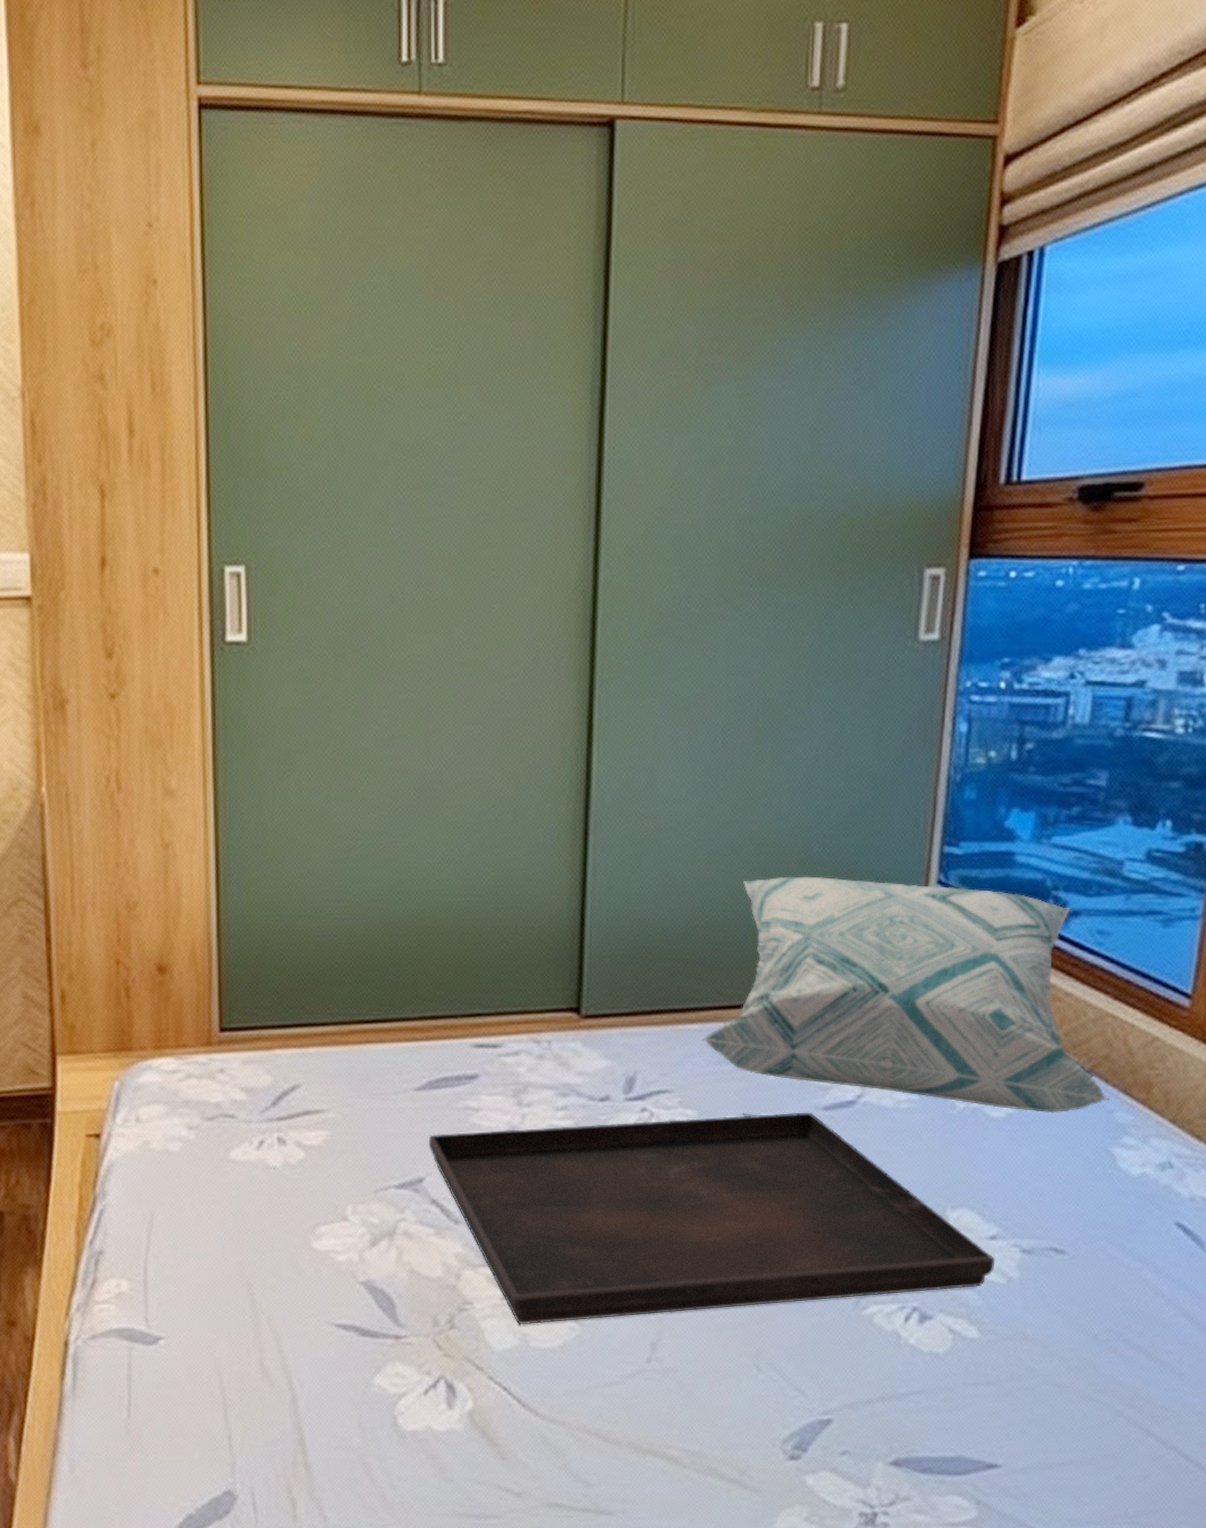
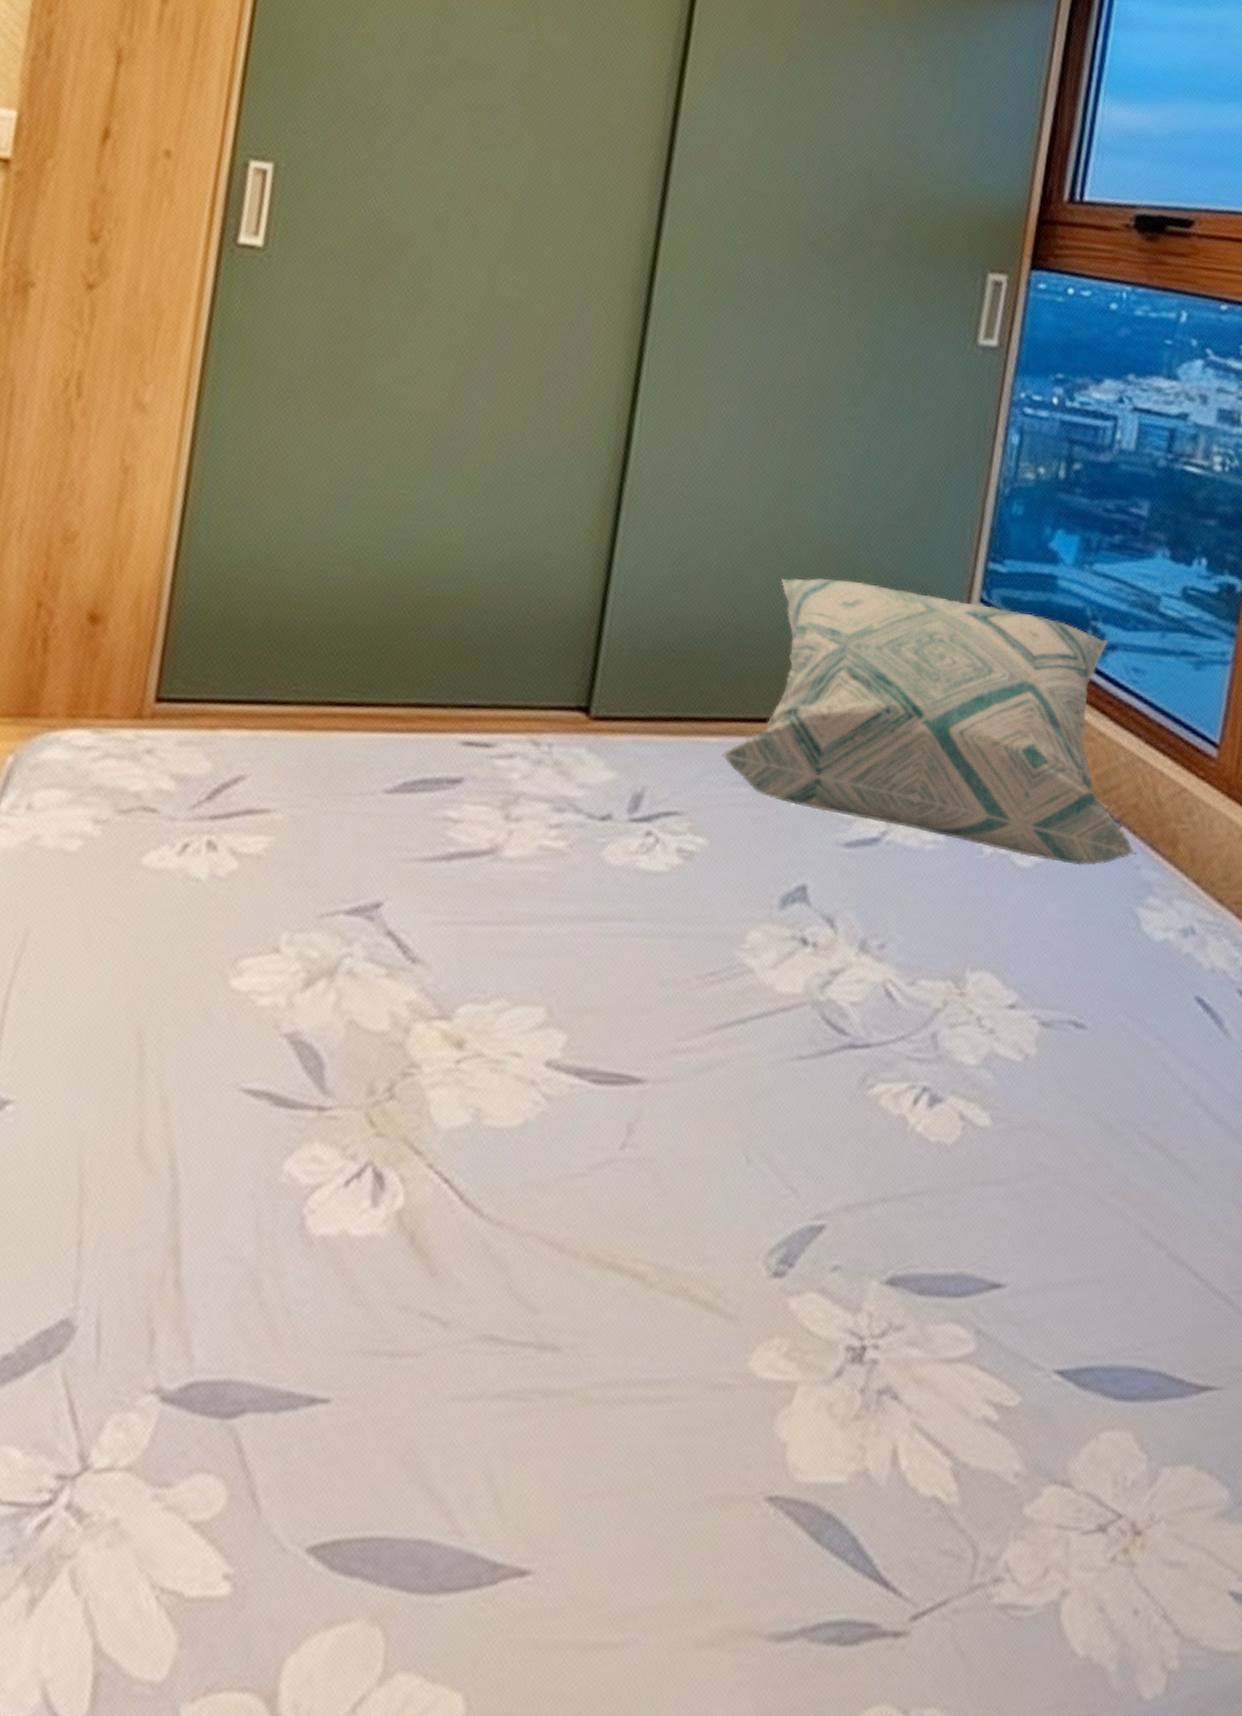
serving tray: present [428,1112,996,1325] -> none [392,847,1013,1097]

